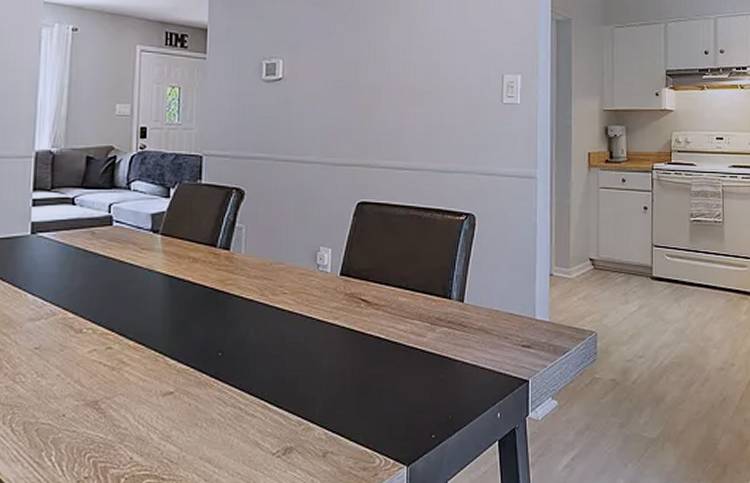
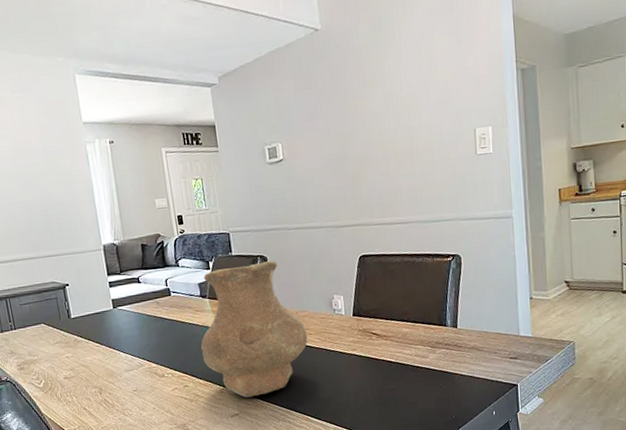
vase: none [138,196,280,370] -> present [200,261,308,398]

